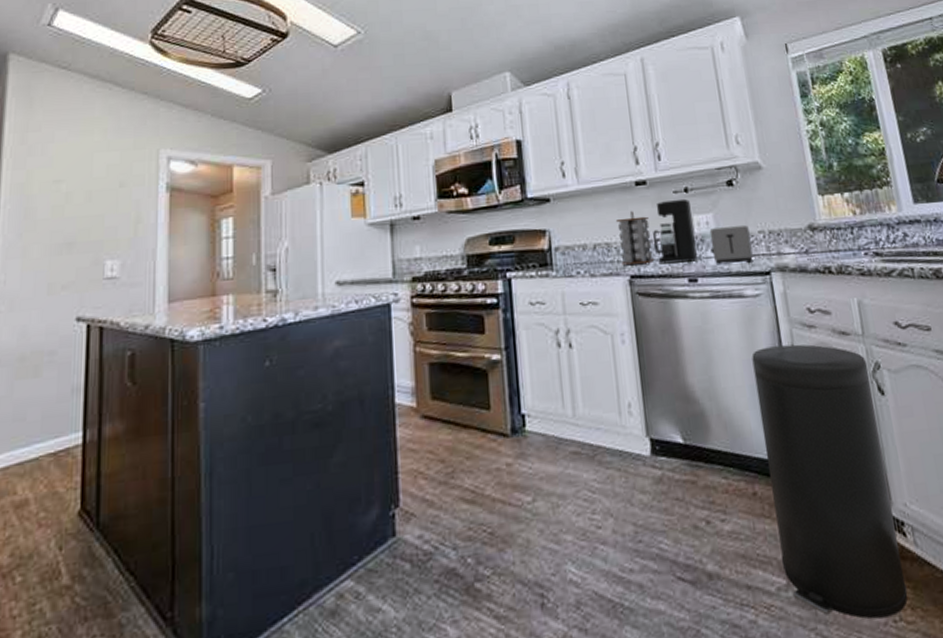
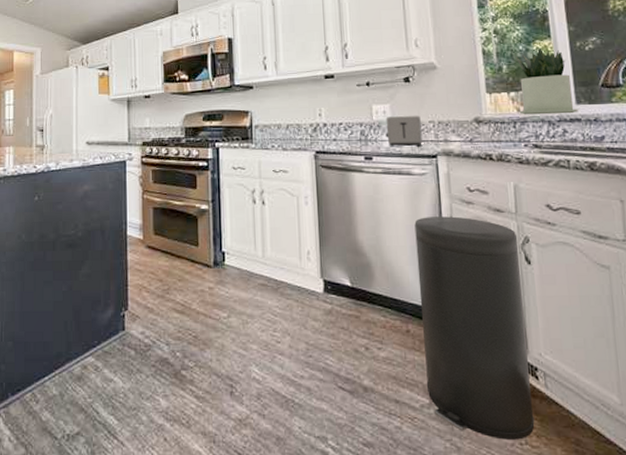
spice rack: present [615,210,655,266] -> none [306,98,337,143]
coffee maker: present [652,198,699,264] -> none [336,91,375,144]
planter: none [845,142,918,219] -> present [515,48,579,115]

